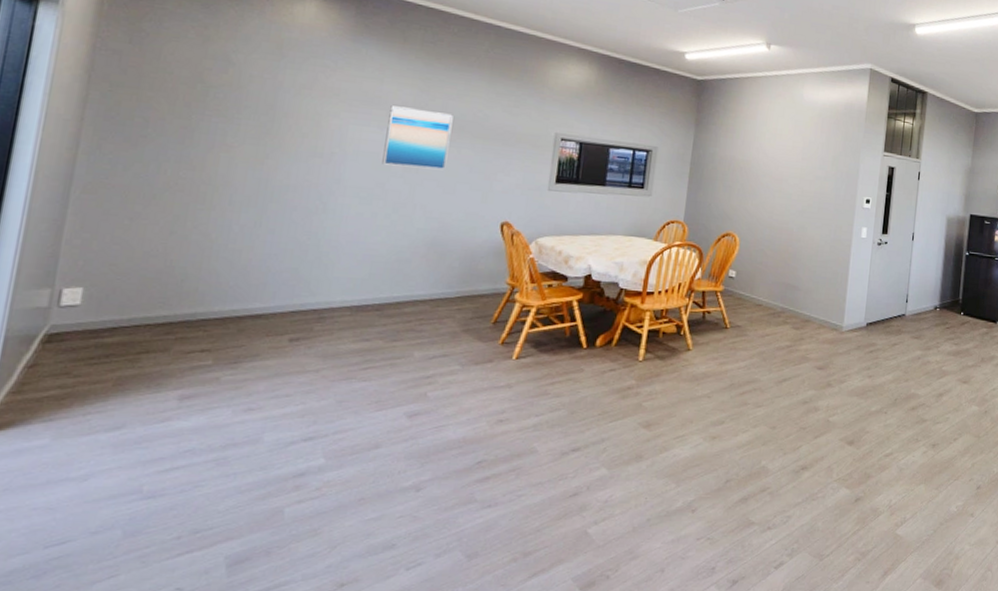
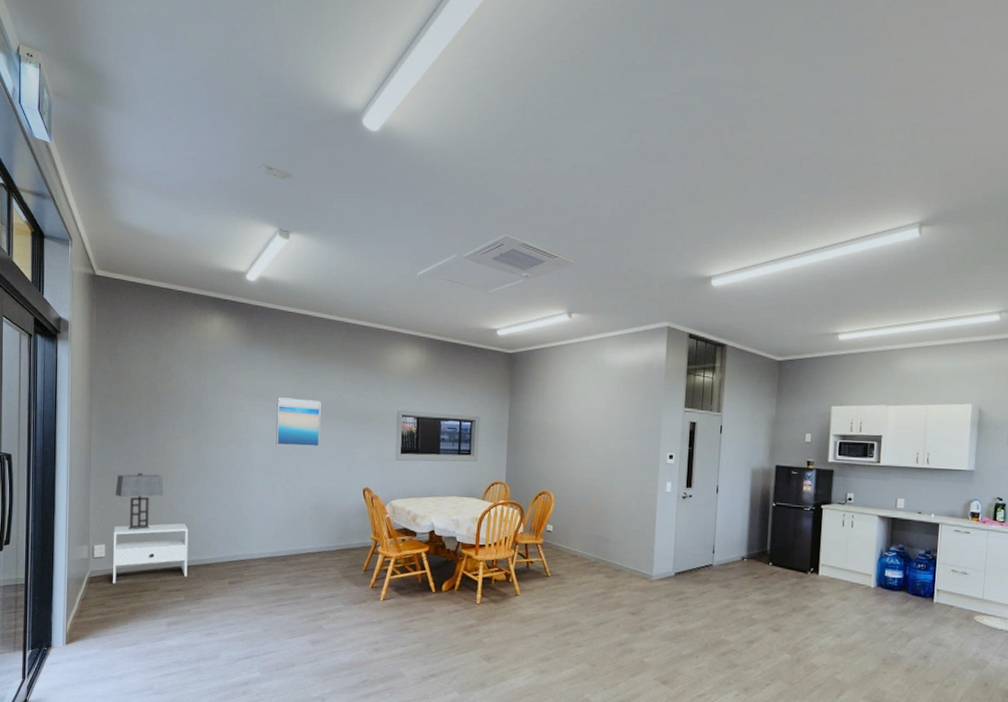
nightstand: none [89,259,232,343] -> present [113,523,189,583]
table lamp: none [111,189,198,268] -> present [115,472,164,530]

